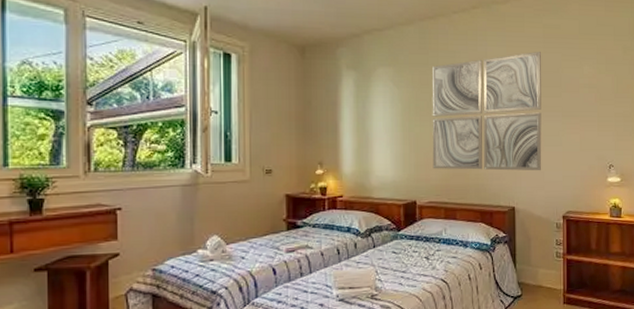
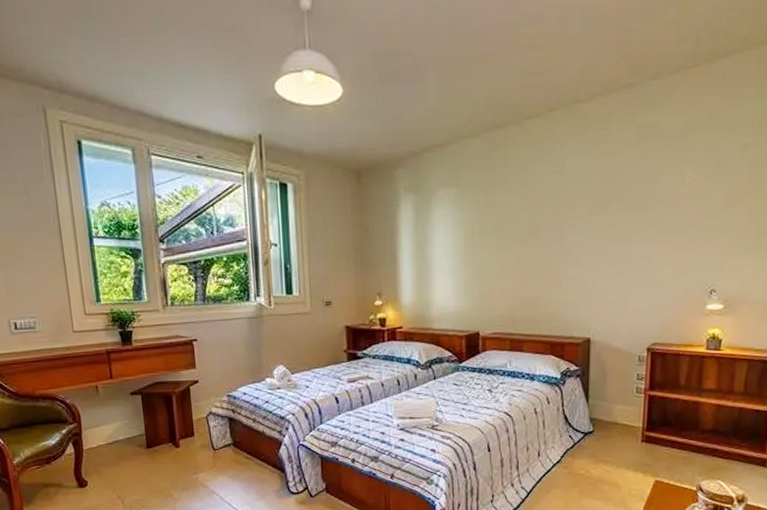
wall art: present [432,52,542,171] -> none [498,158,632,299]

